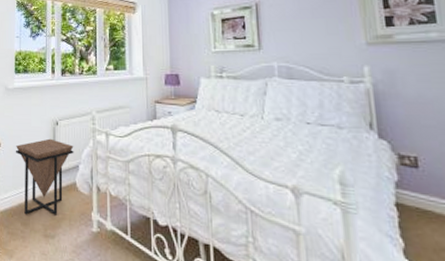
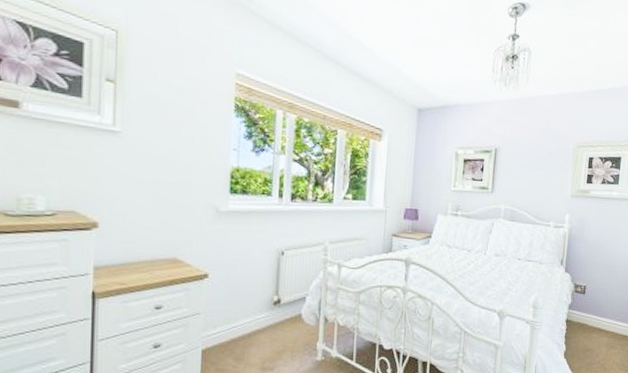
side table: present [15,138,74,215] -> none [227,269,301,350]

